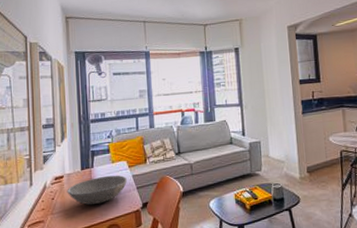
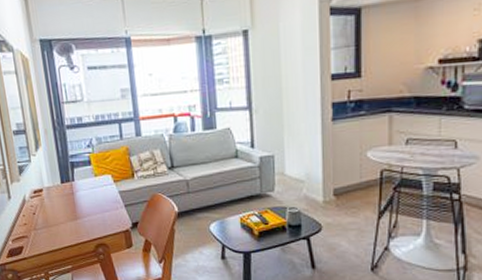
bowl: present [67,175,127,206] -> none [48,190,113,223]

